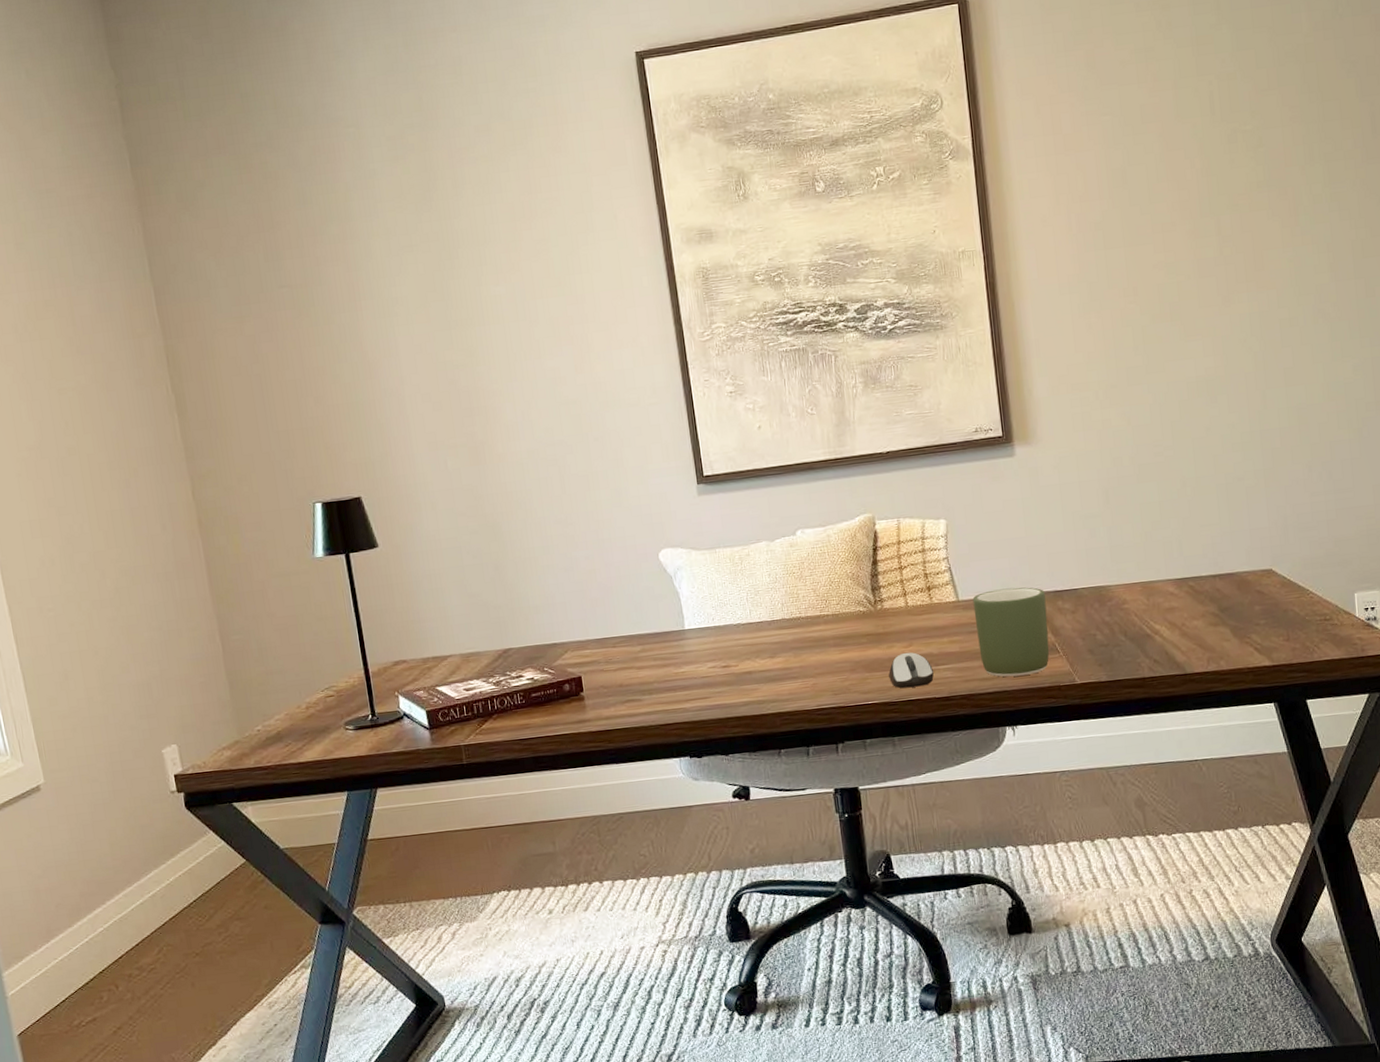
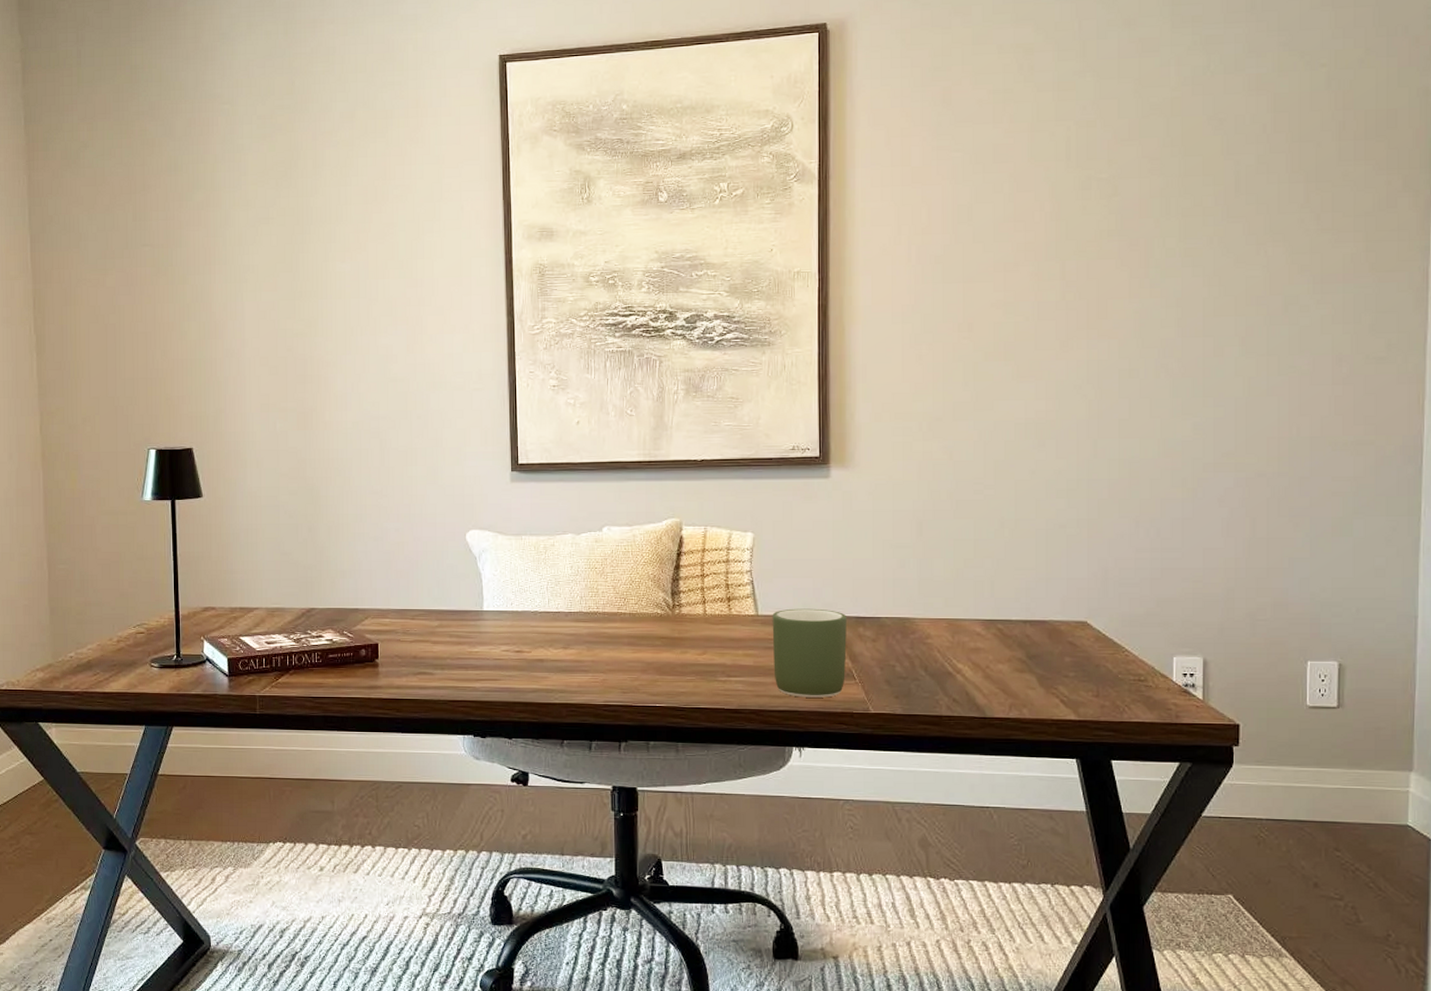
computer mouse: present [888,652,934,689] -> none [679,660,725,696]

